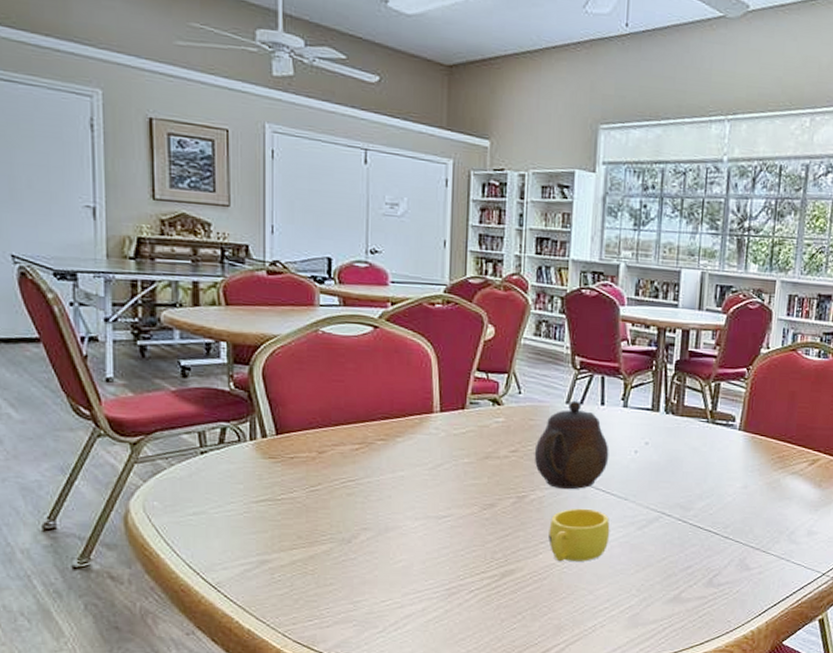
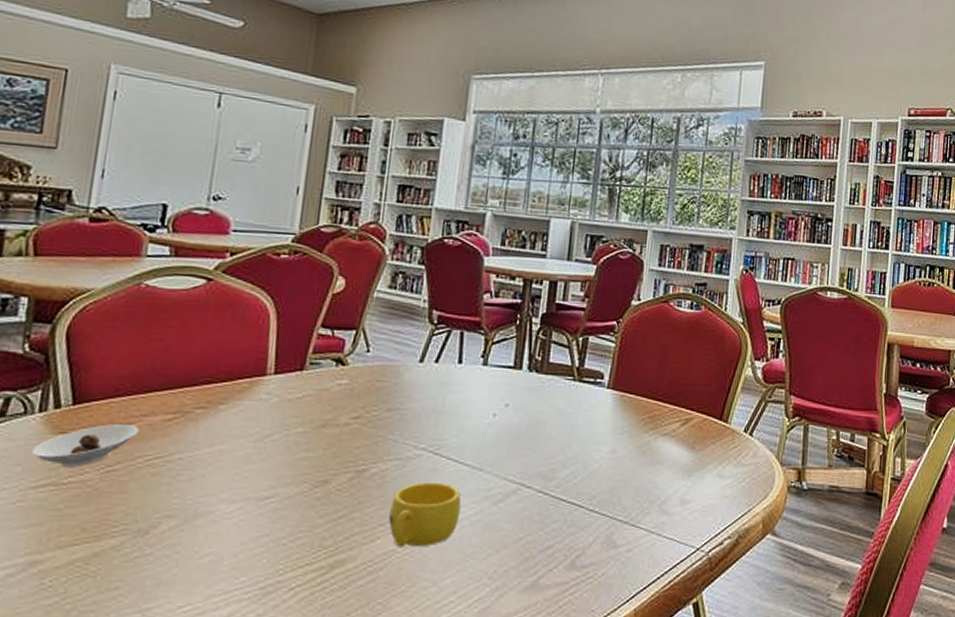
saucer: none [249,452,332,487] -> present [32,424,139,467]
teapot: present [534,400,609,490] -> none [378,358,465,461]

